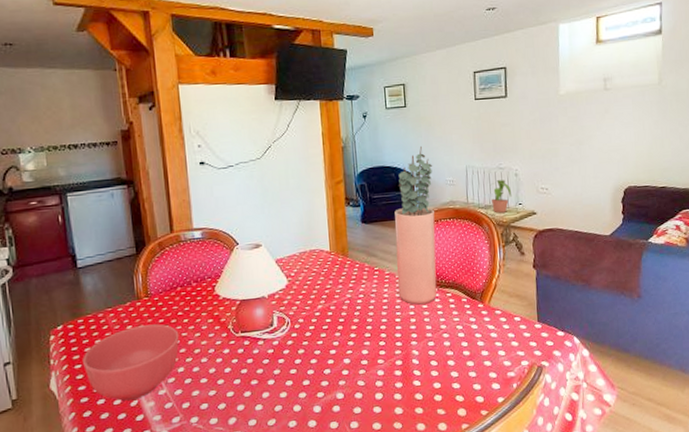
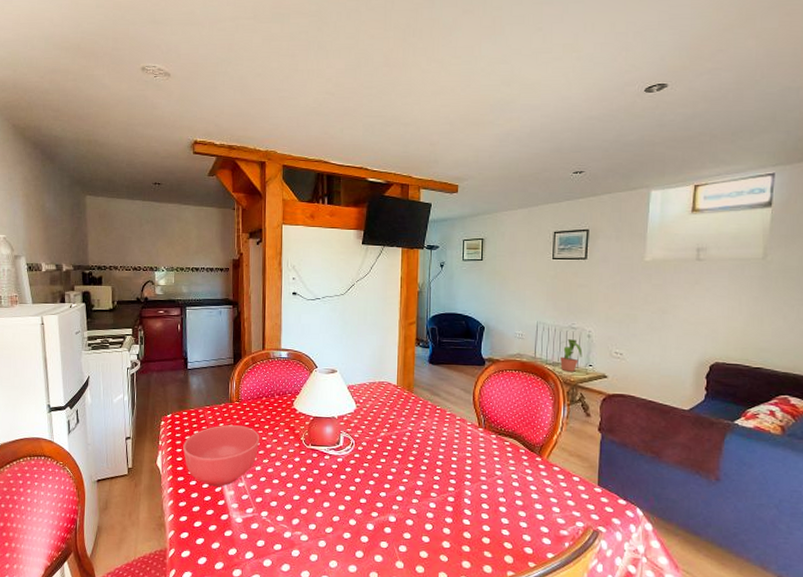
vase: present [394,145,437,305] -> none [457,298,503,448]

